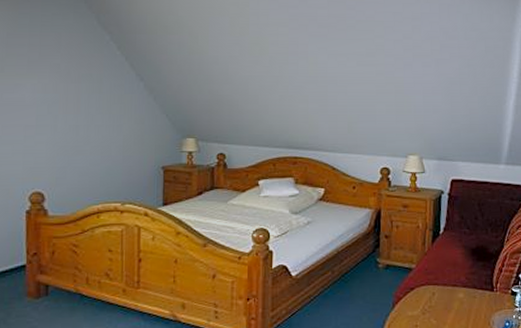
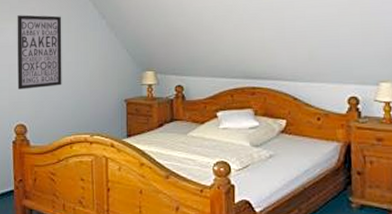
wall art: none [34,71,92,154] -> present [17,15,62,90]

